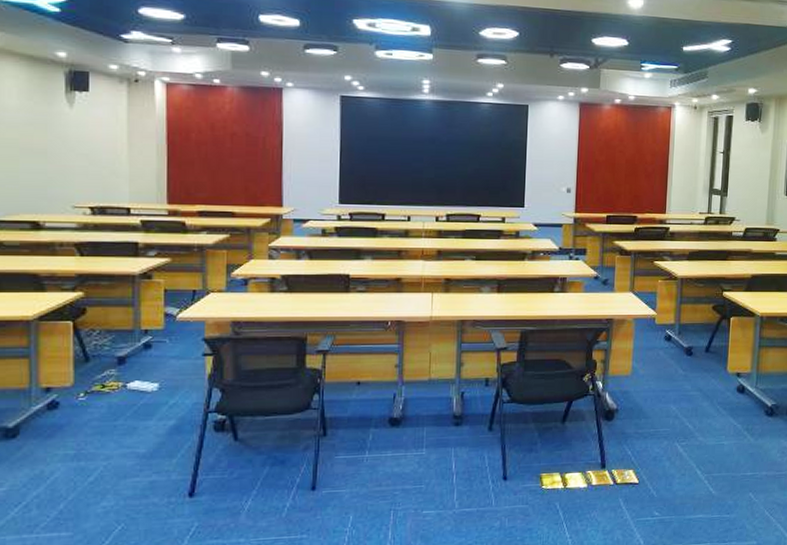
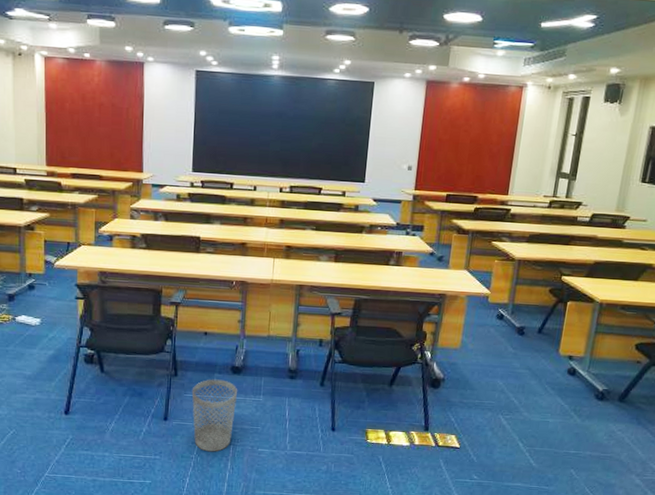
wastebasket: none [344,434,396,522] -> present [191,379,237,452]

